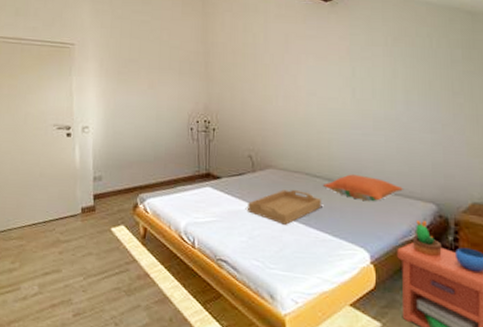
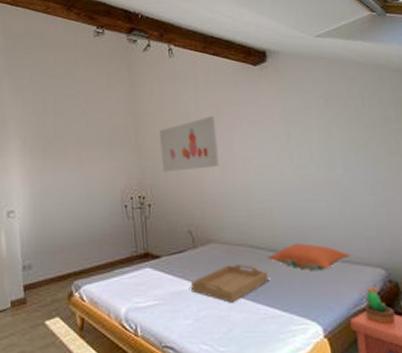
wall art: none [228,49,283,100] -> present [160,116,219,172]

